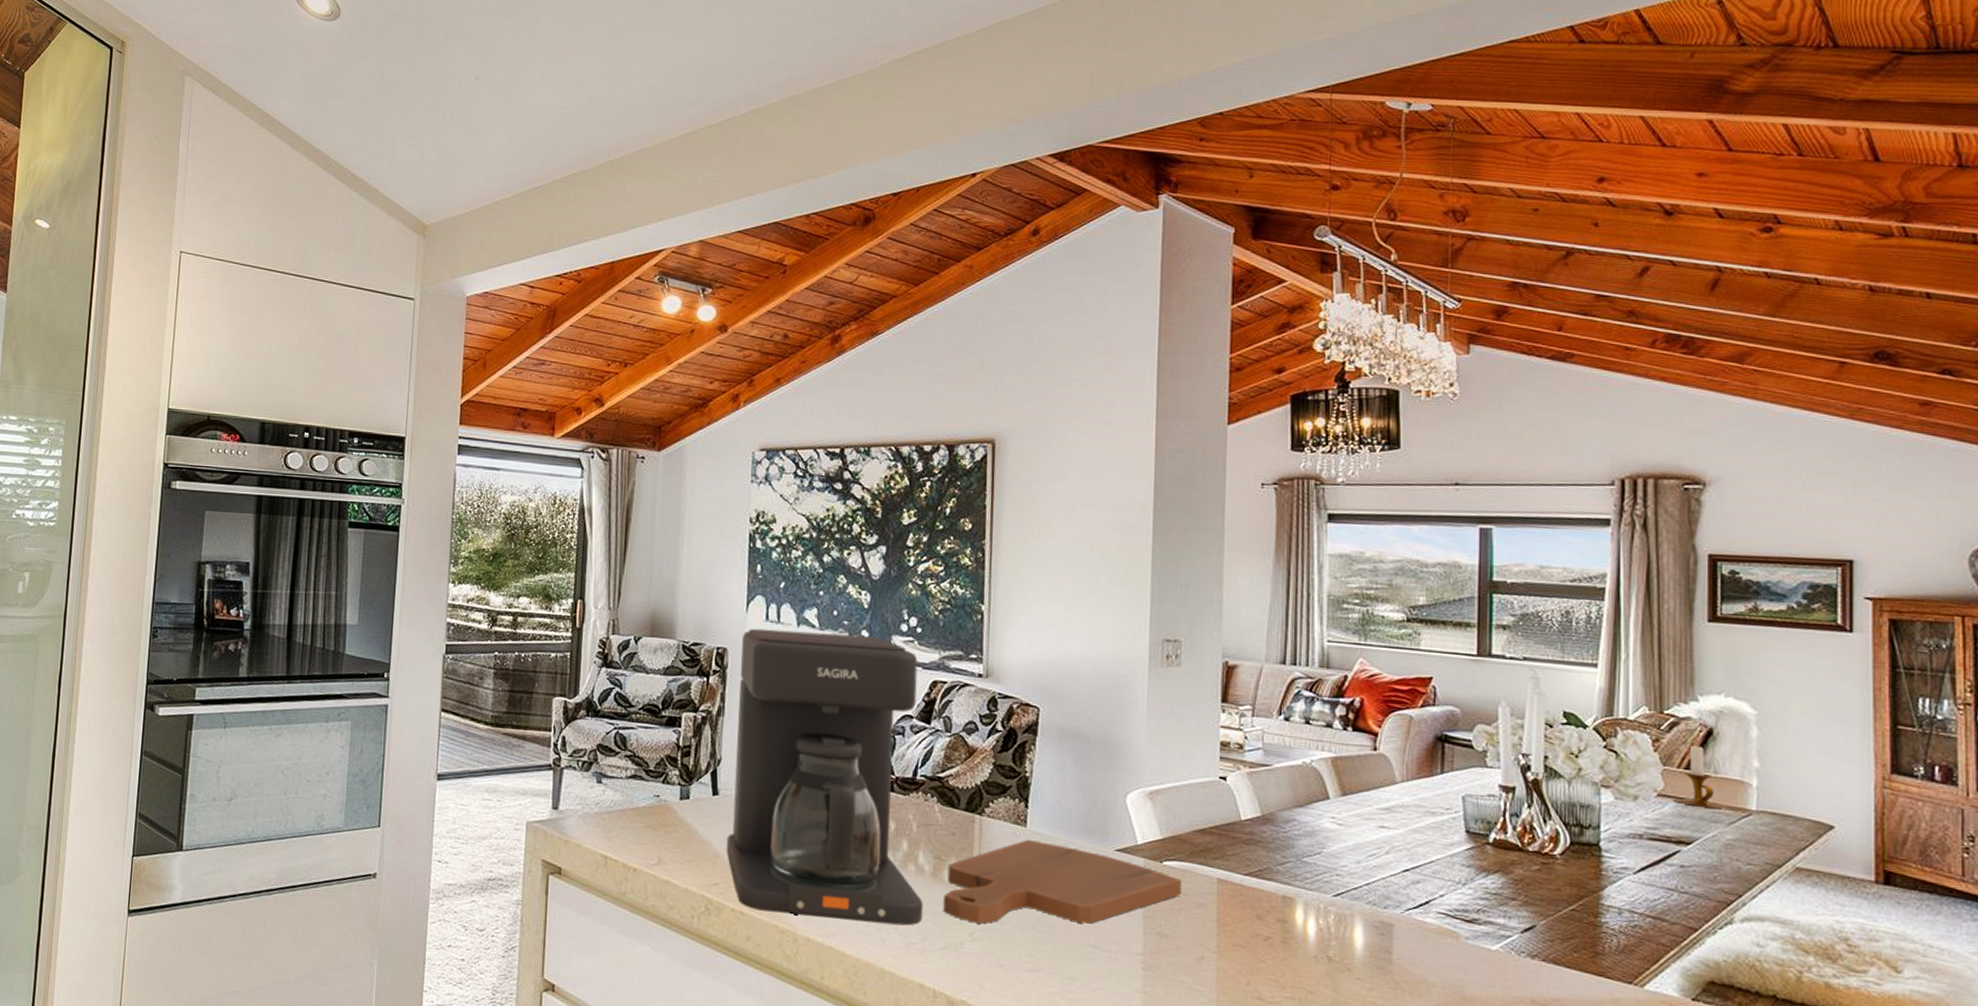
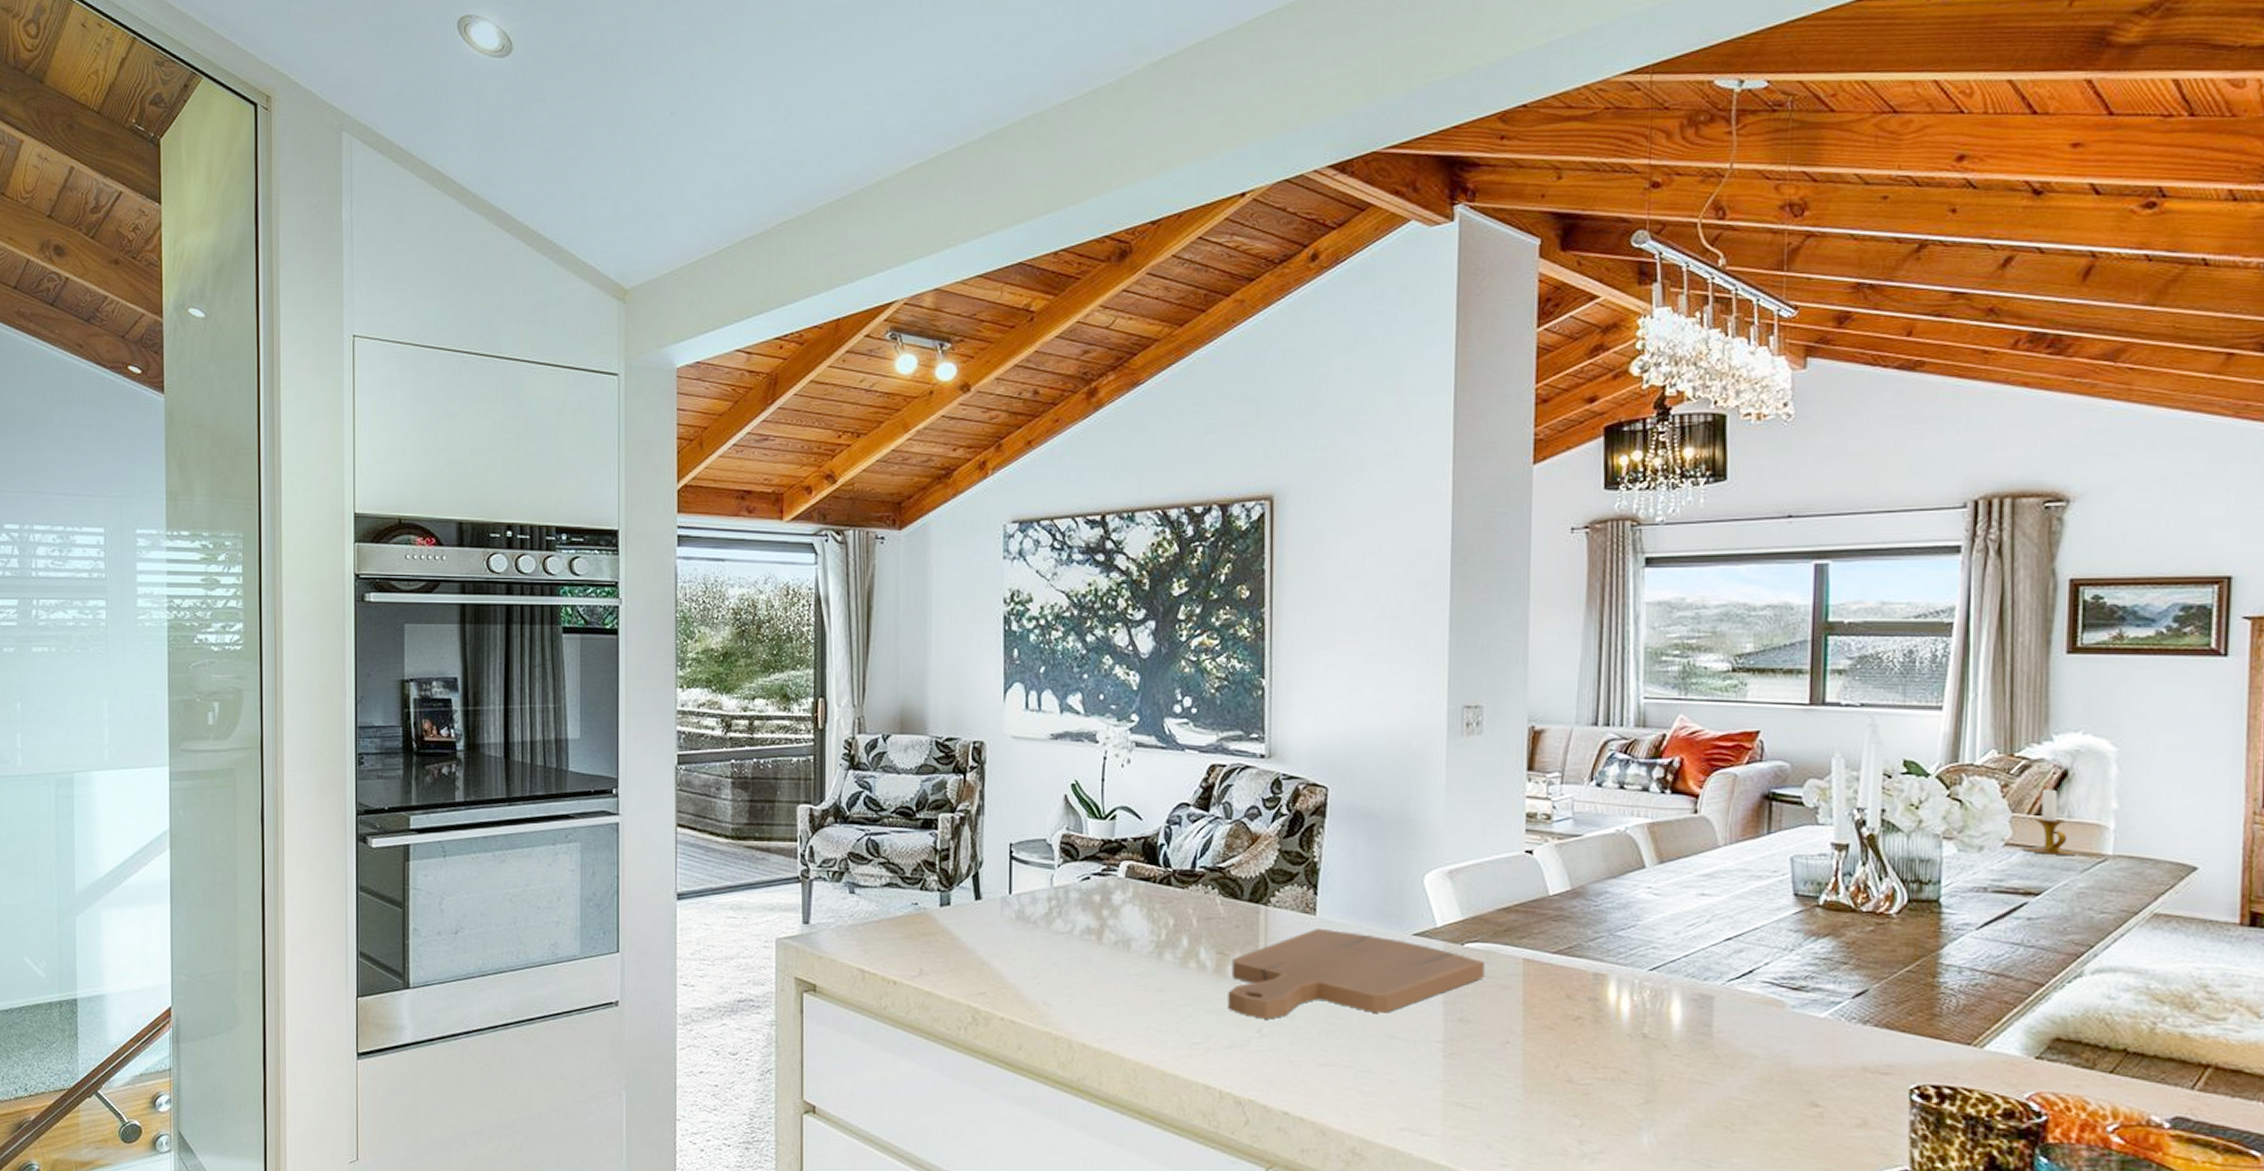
coffee maker: present [726,628,923,926] -> none [992,718,1206,1026]

